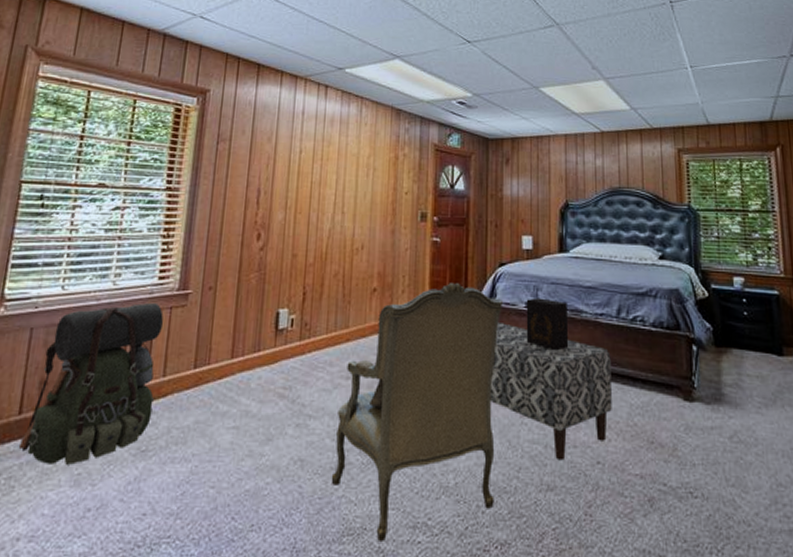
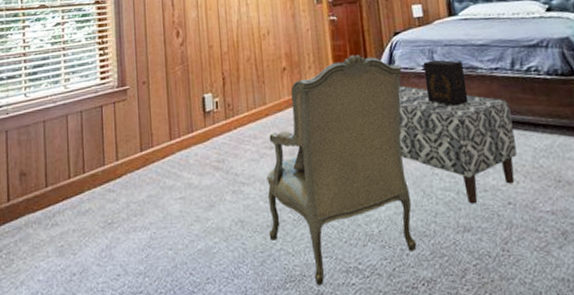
backpack: present [18,302,164,465] -> none [11,99,113,240]

